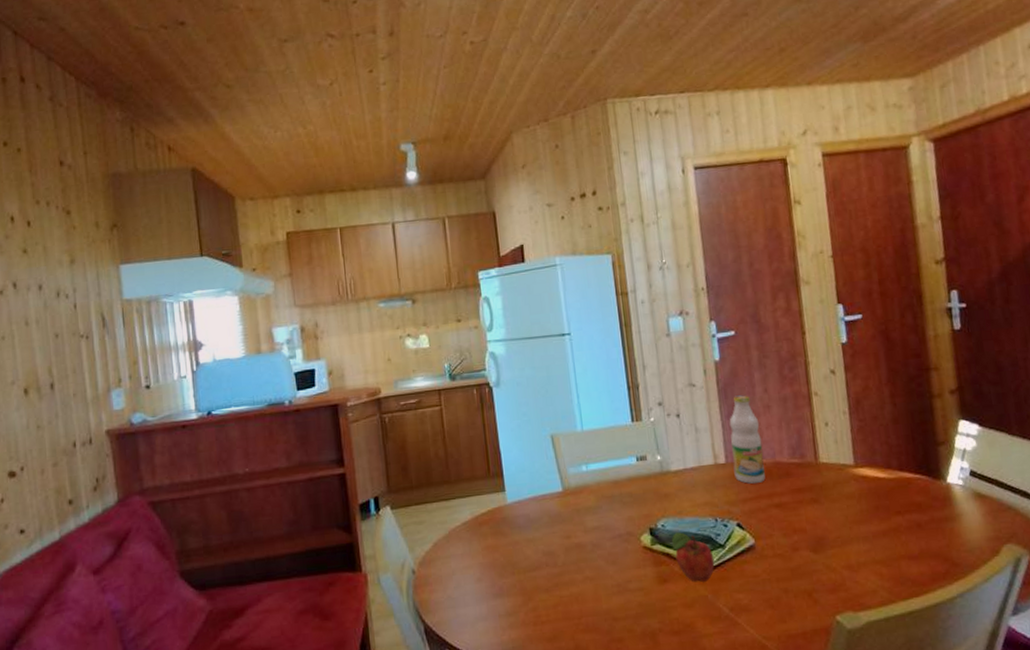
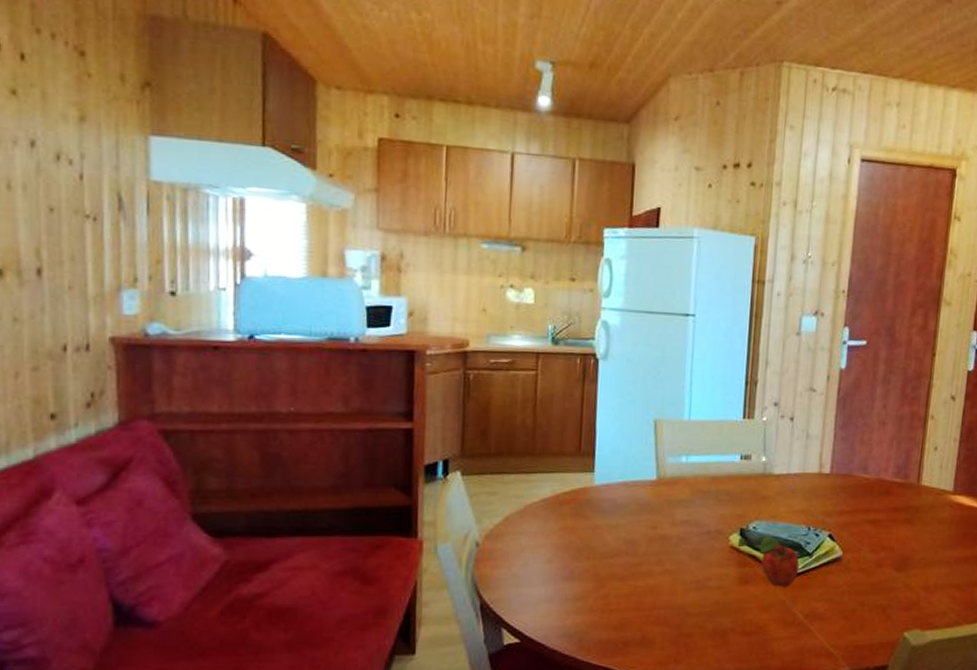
bottle: present [729,395,765,485] -> none [836,407,872,498]

